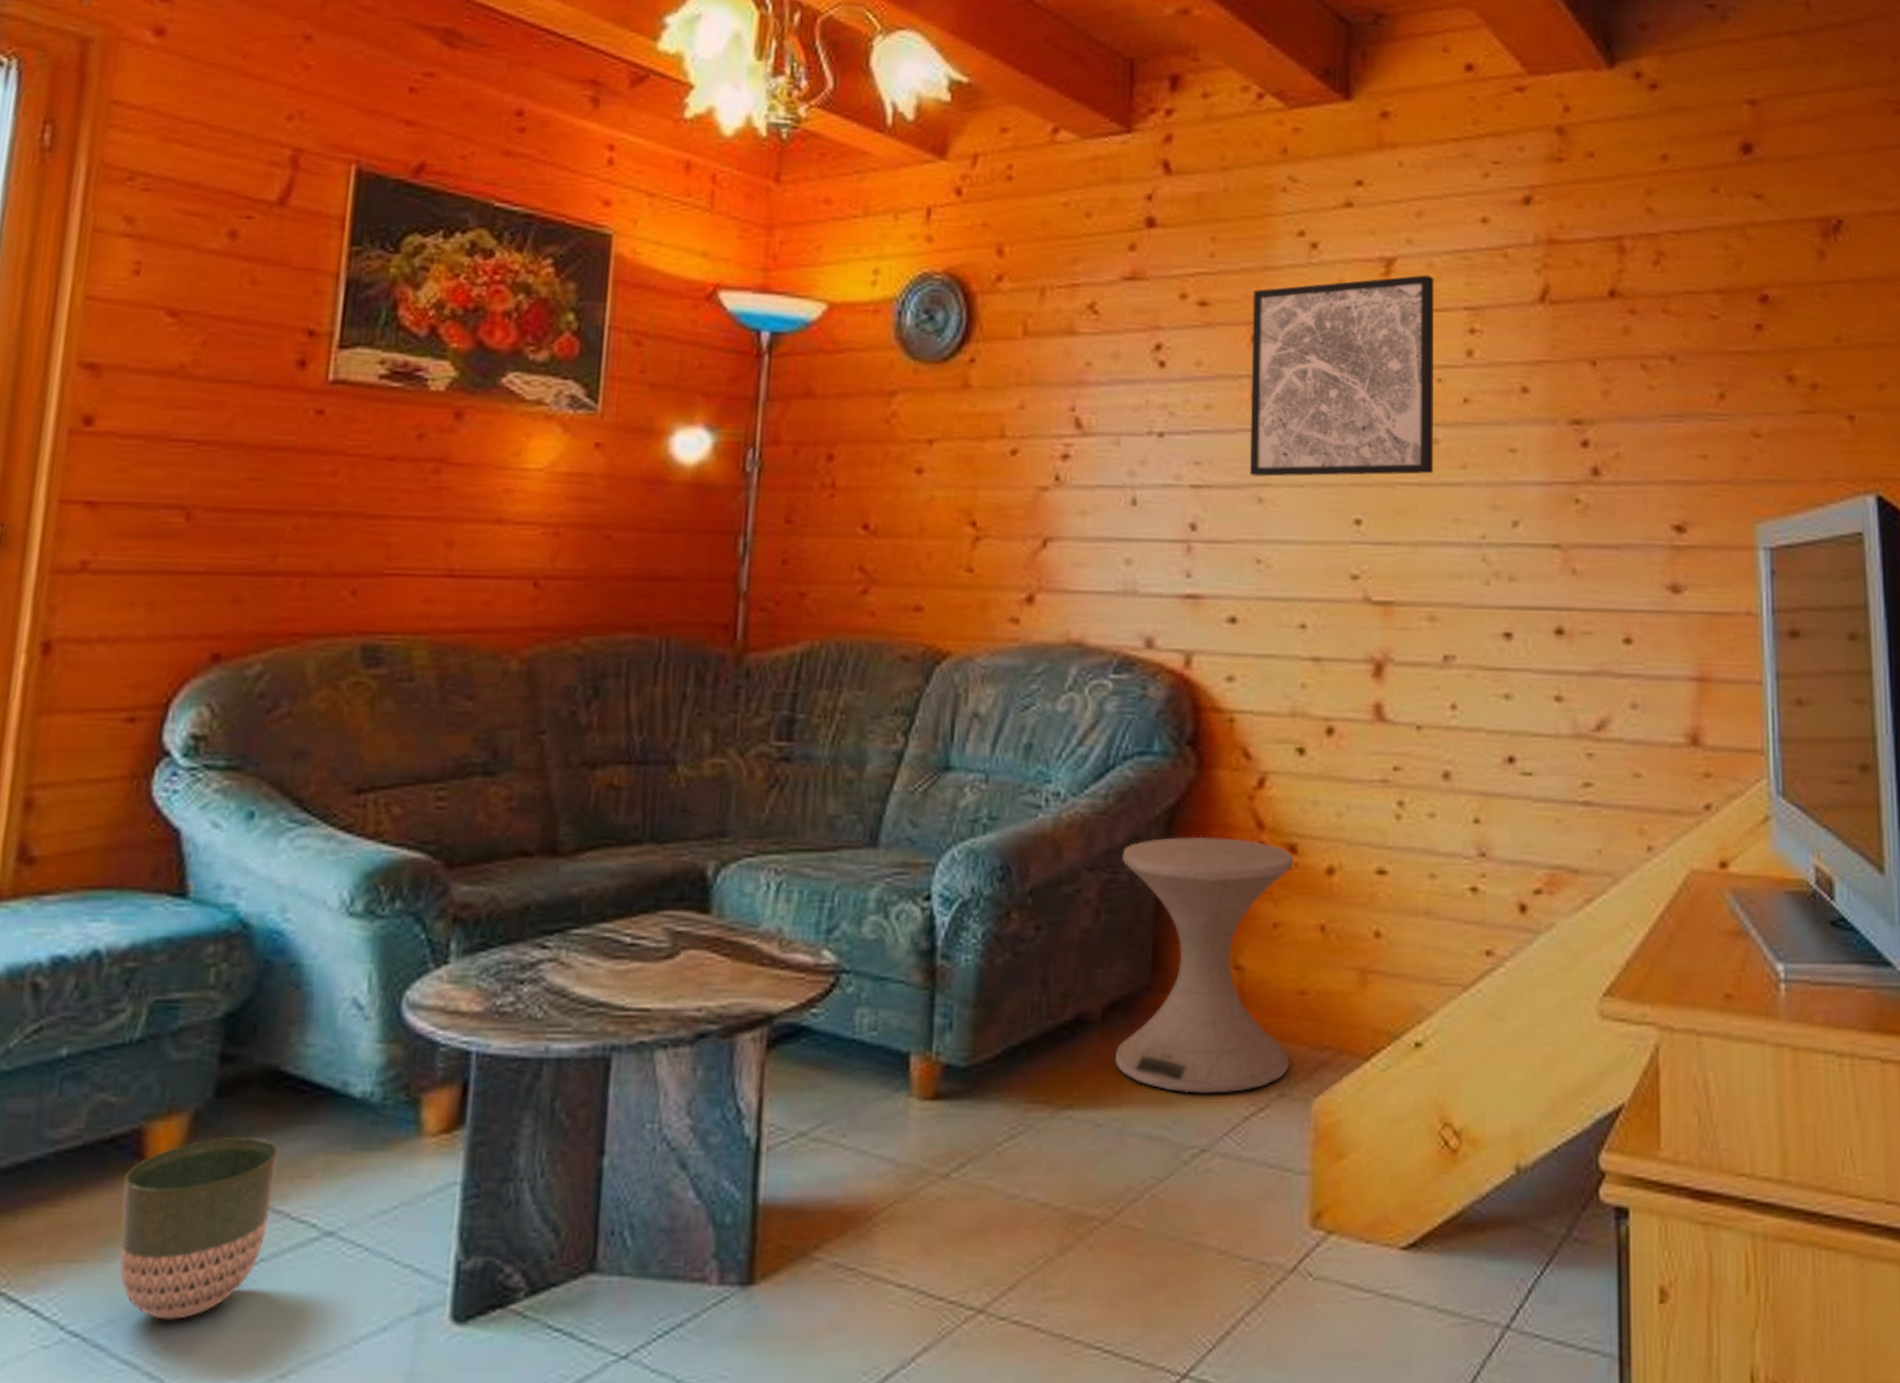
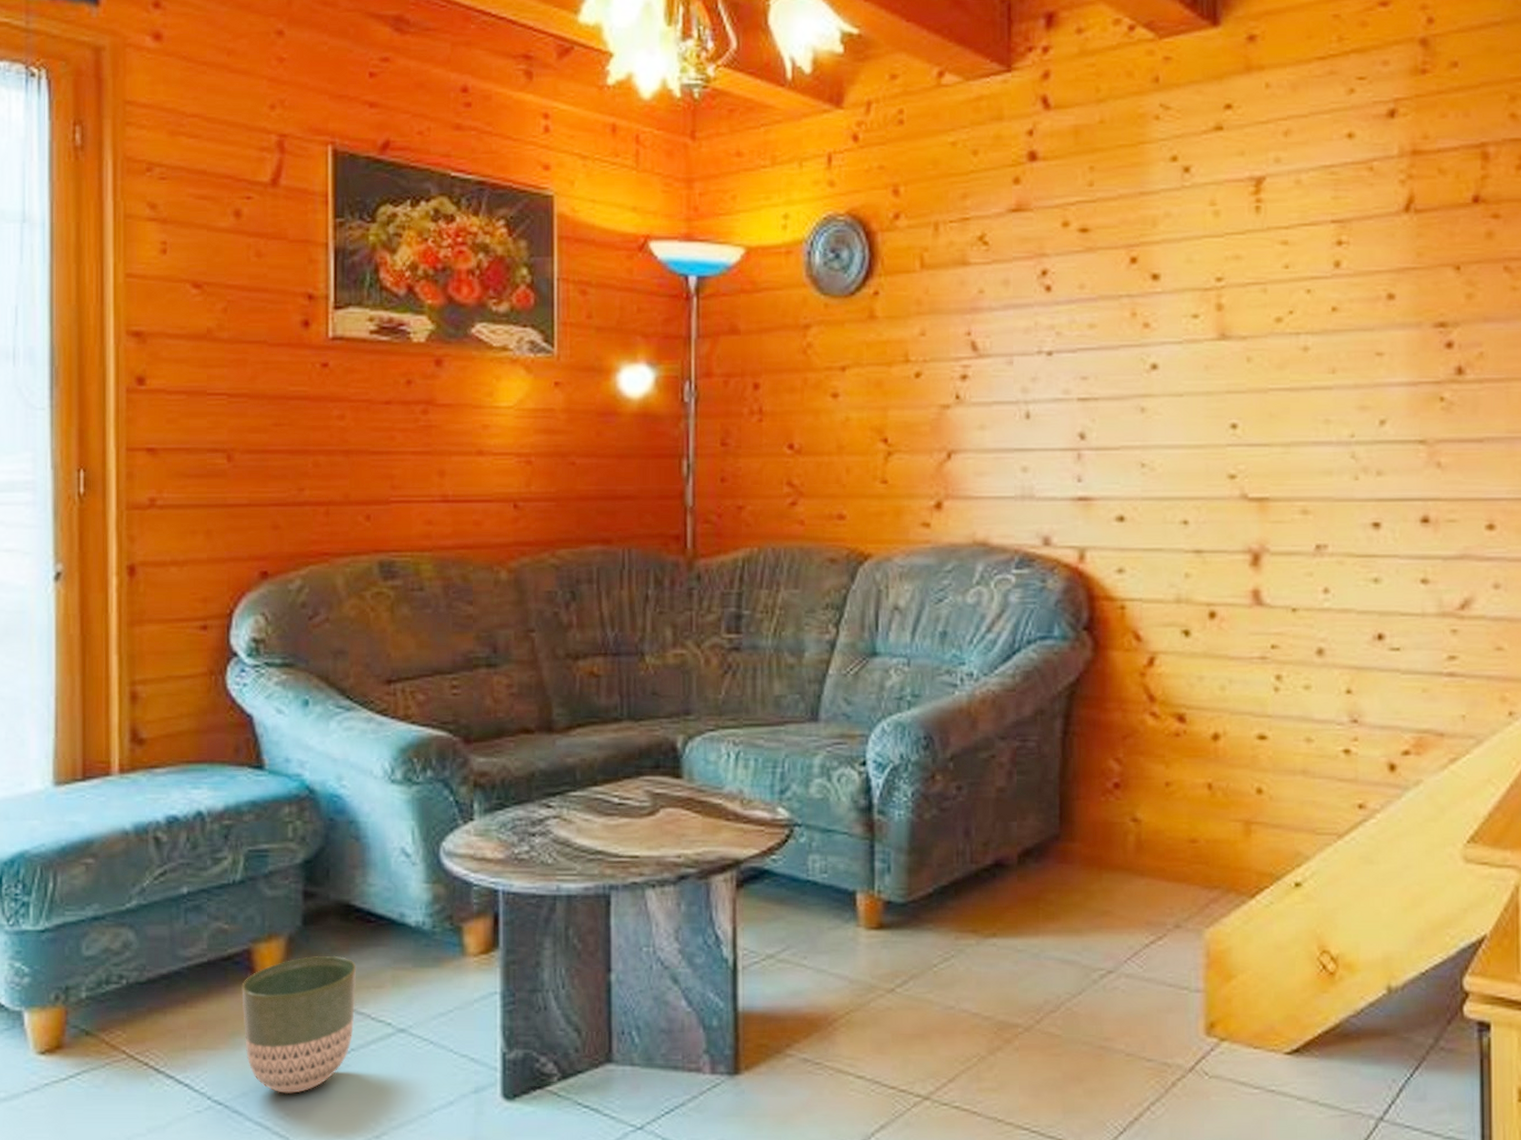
side table: present [1115,836,1293,1094] -> none [1030,708,1184,925]
wall art: present [1249,275,1435,477] -> none [1130,191,1304,388]

